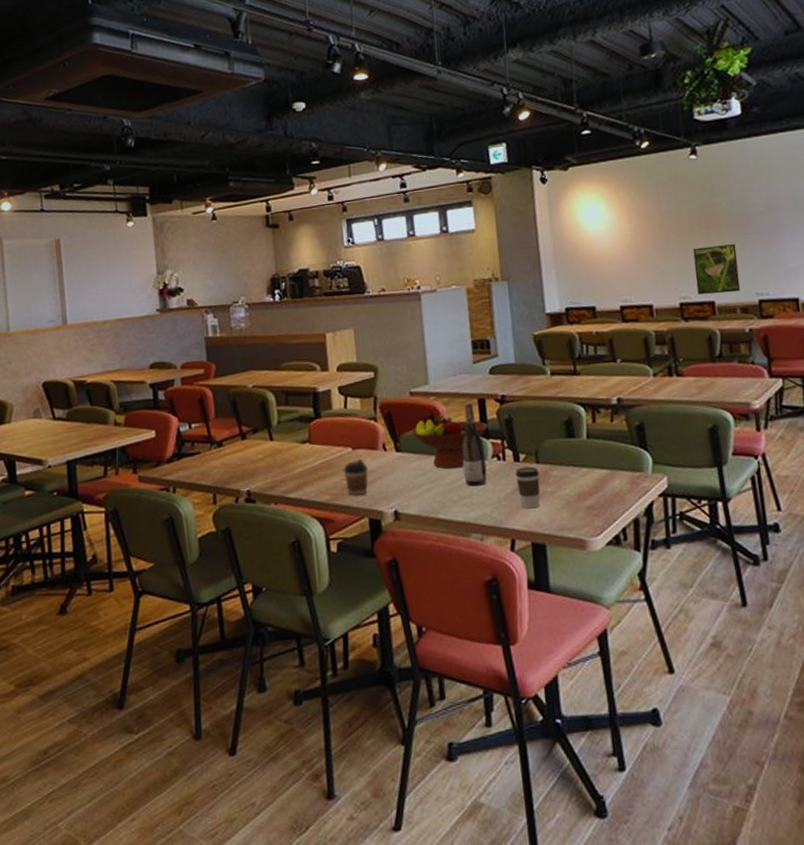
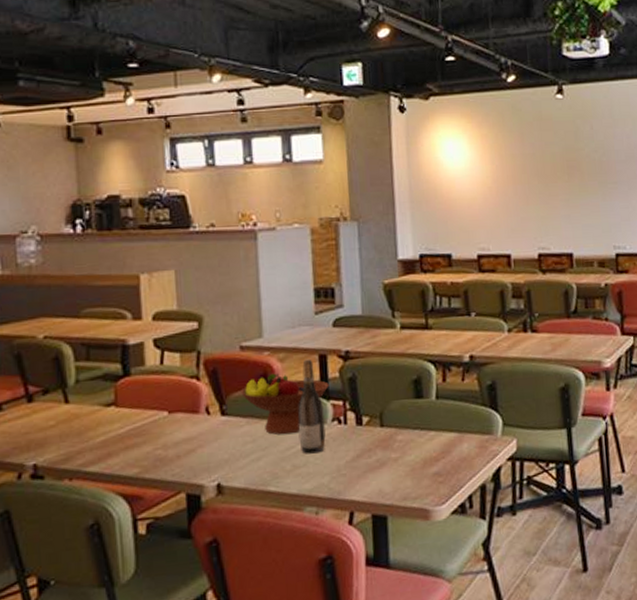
coffee cup: present [343,459,369,496] -> none [156,424,188,468]
coffee cup: present [515,466,540,509] -> none [357,430,384,478]
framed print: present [693,244,741,295] -> none [554,193,599,246]

